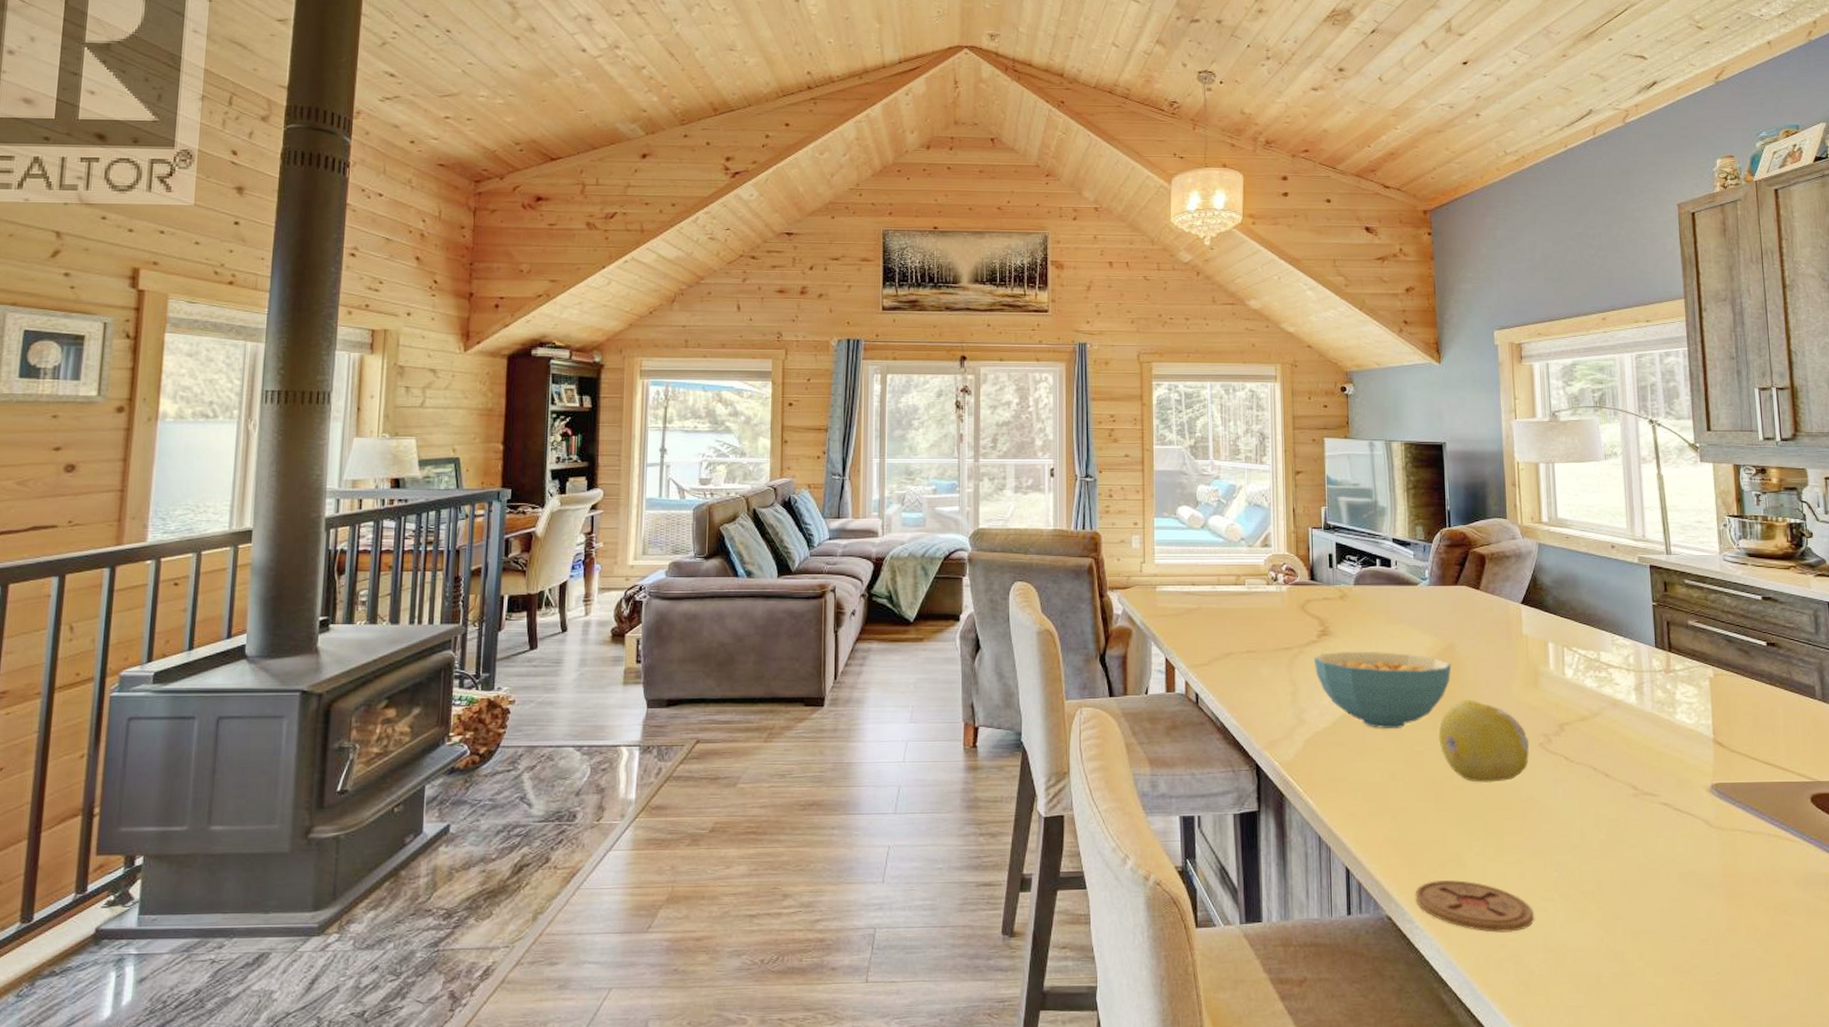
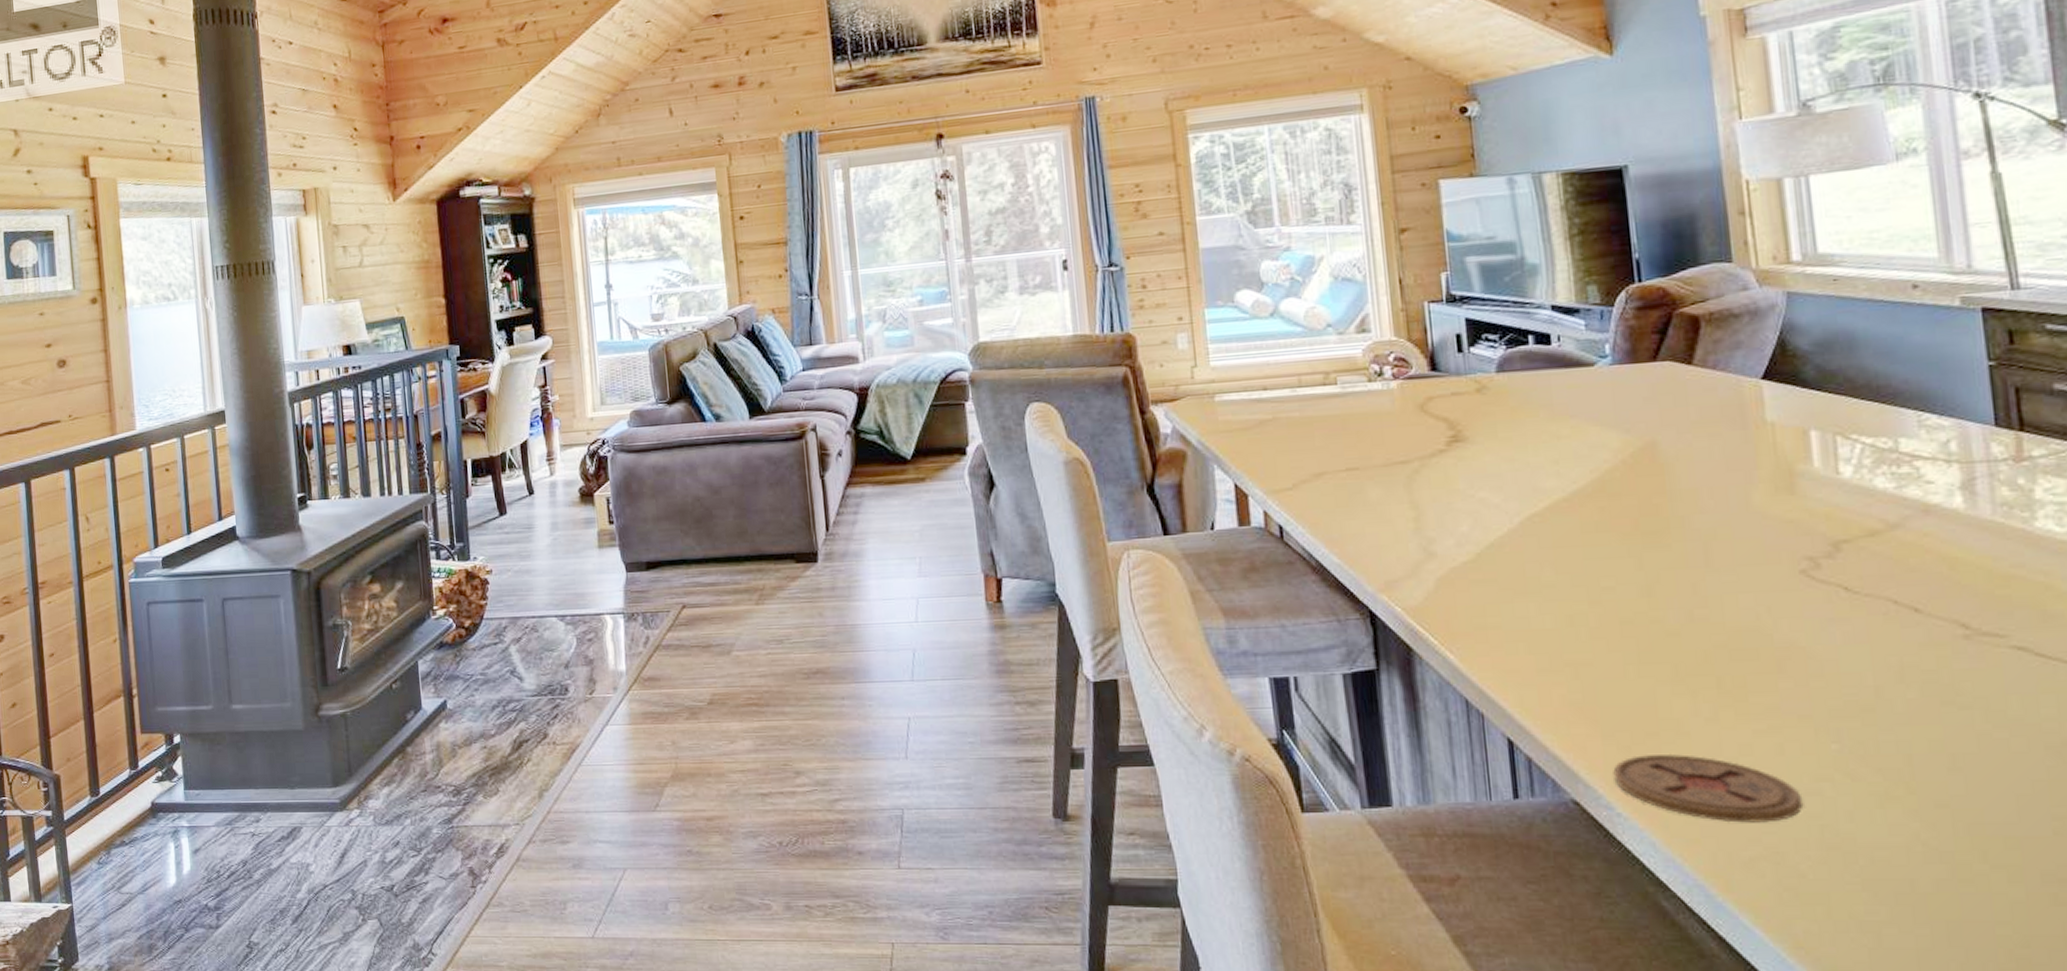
cereal bowl: present [1313,651,1452,729] -> none [1442,457,1654,560]
fruit: present [1438,700,1530,783] -> none [1638,515,1785,626]

